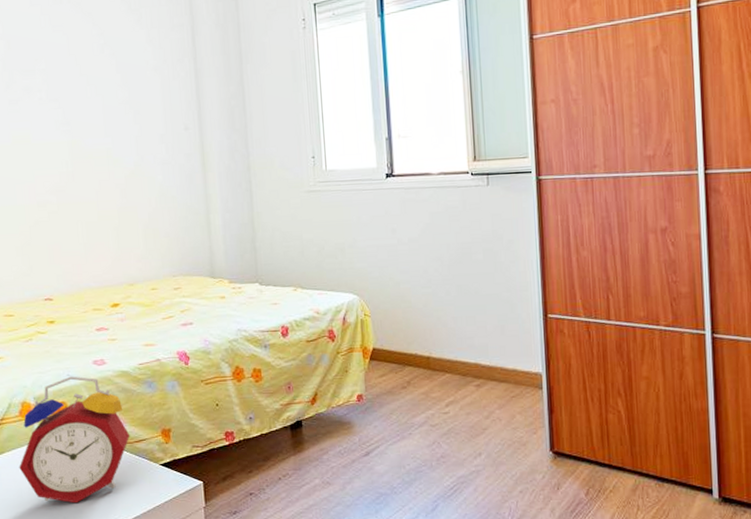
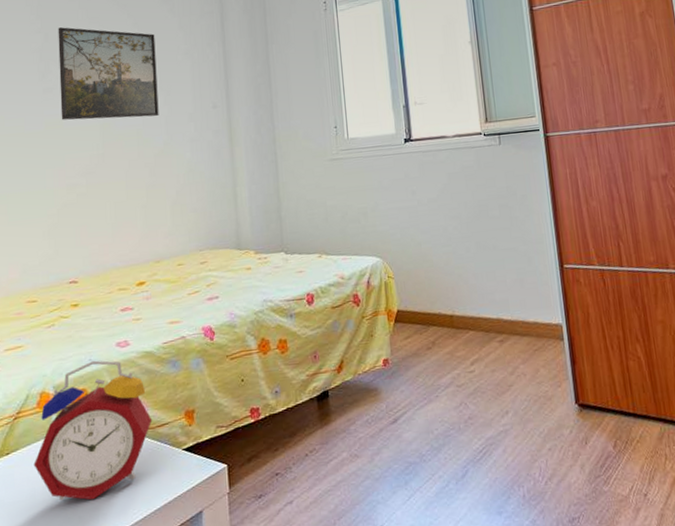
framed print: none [20,34,129,136] -> present [58,27,159,120]

